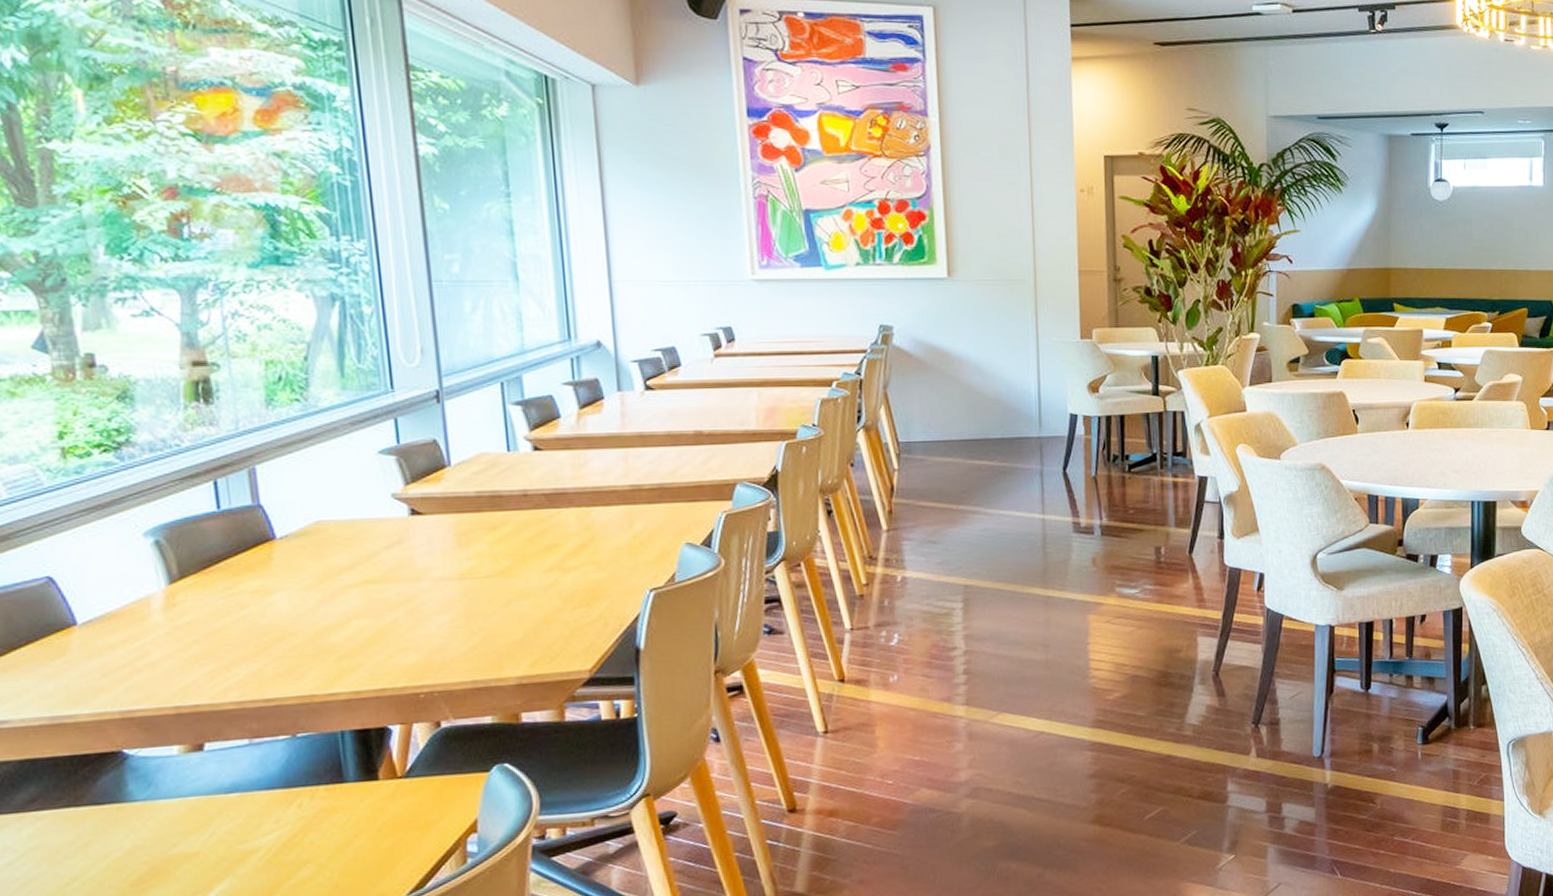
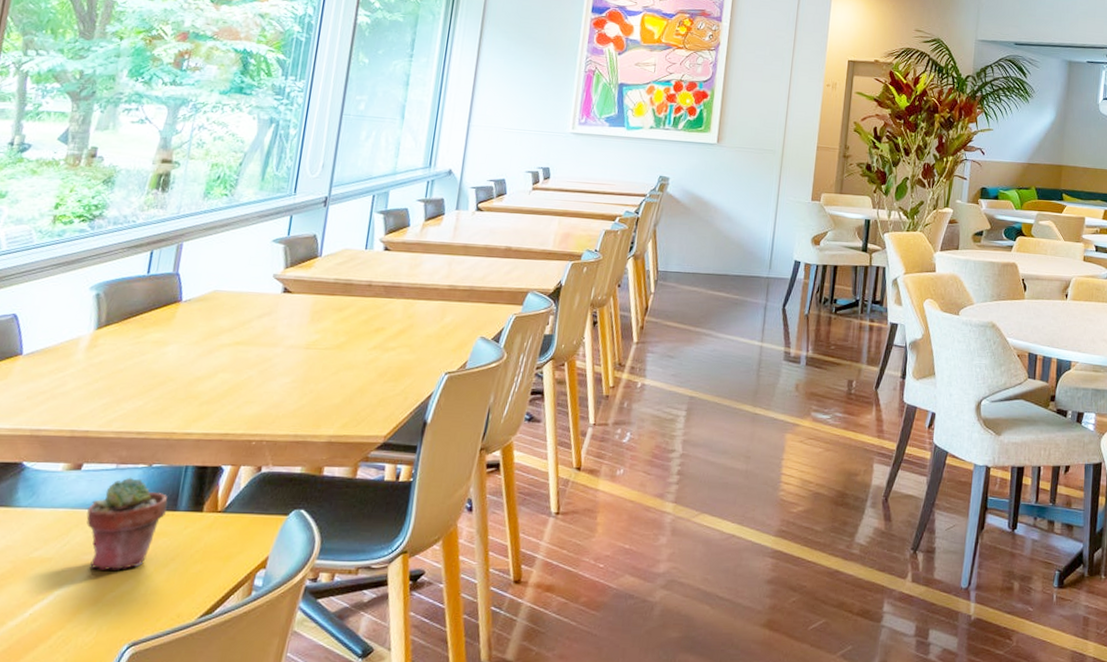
potted succulent: none [227,751,331,858] -> present [86,477,168,572]

